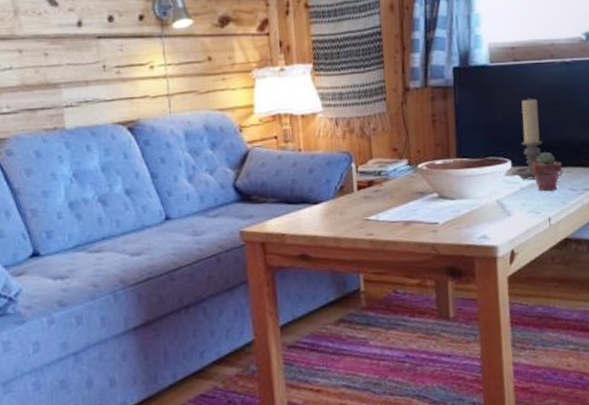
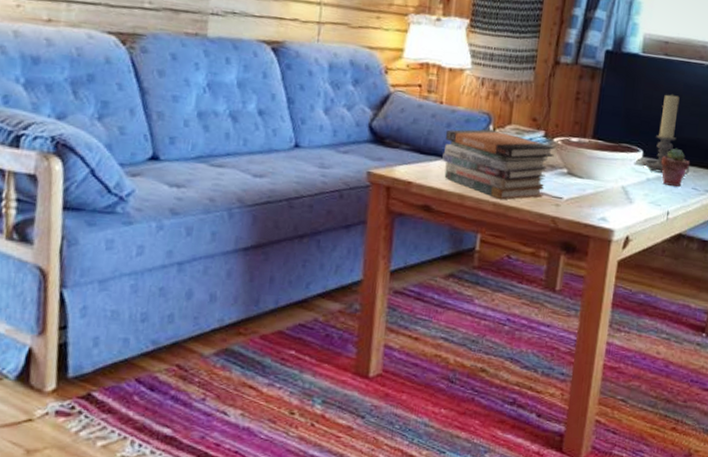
book stack: none [309,167,422,236] -> present [442,129,555,200]

